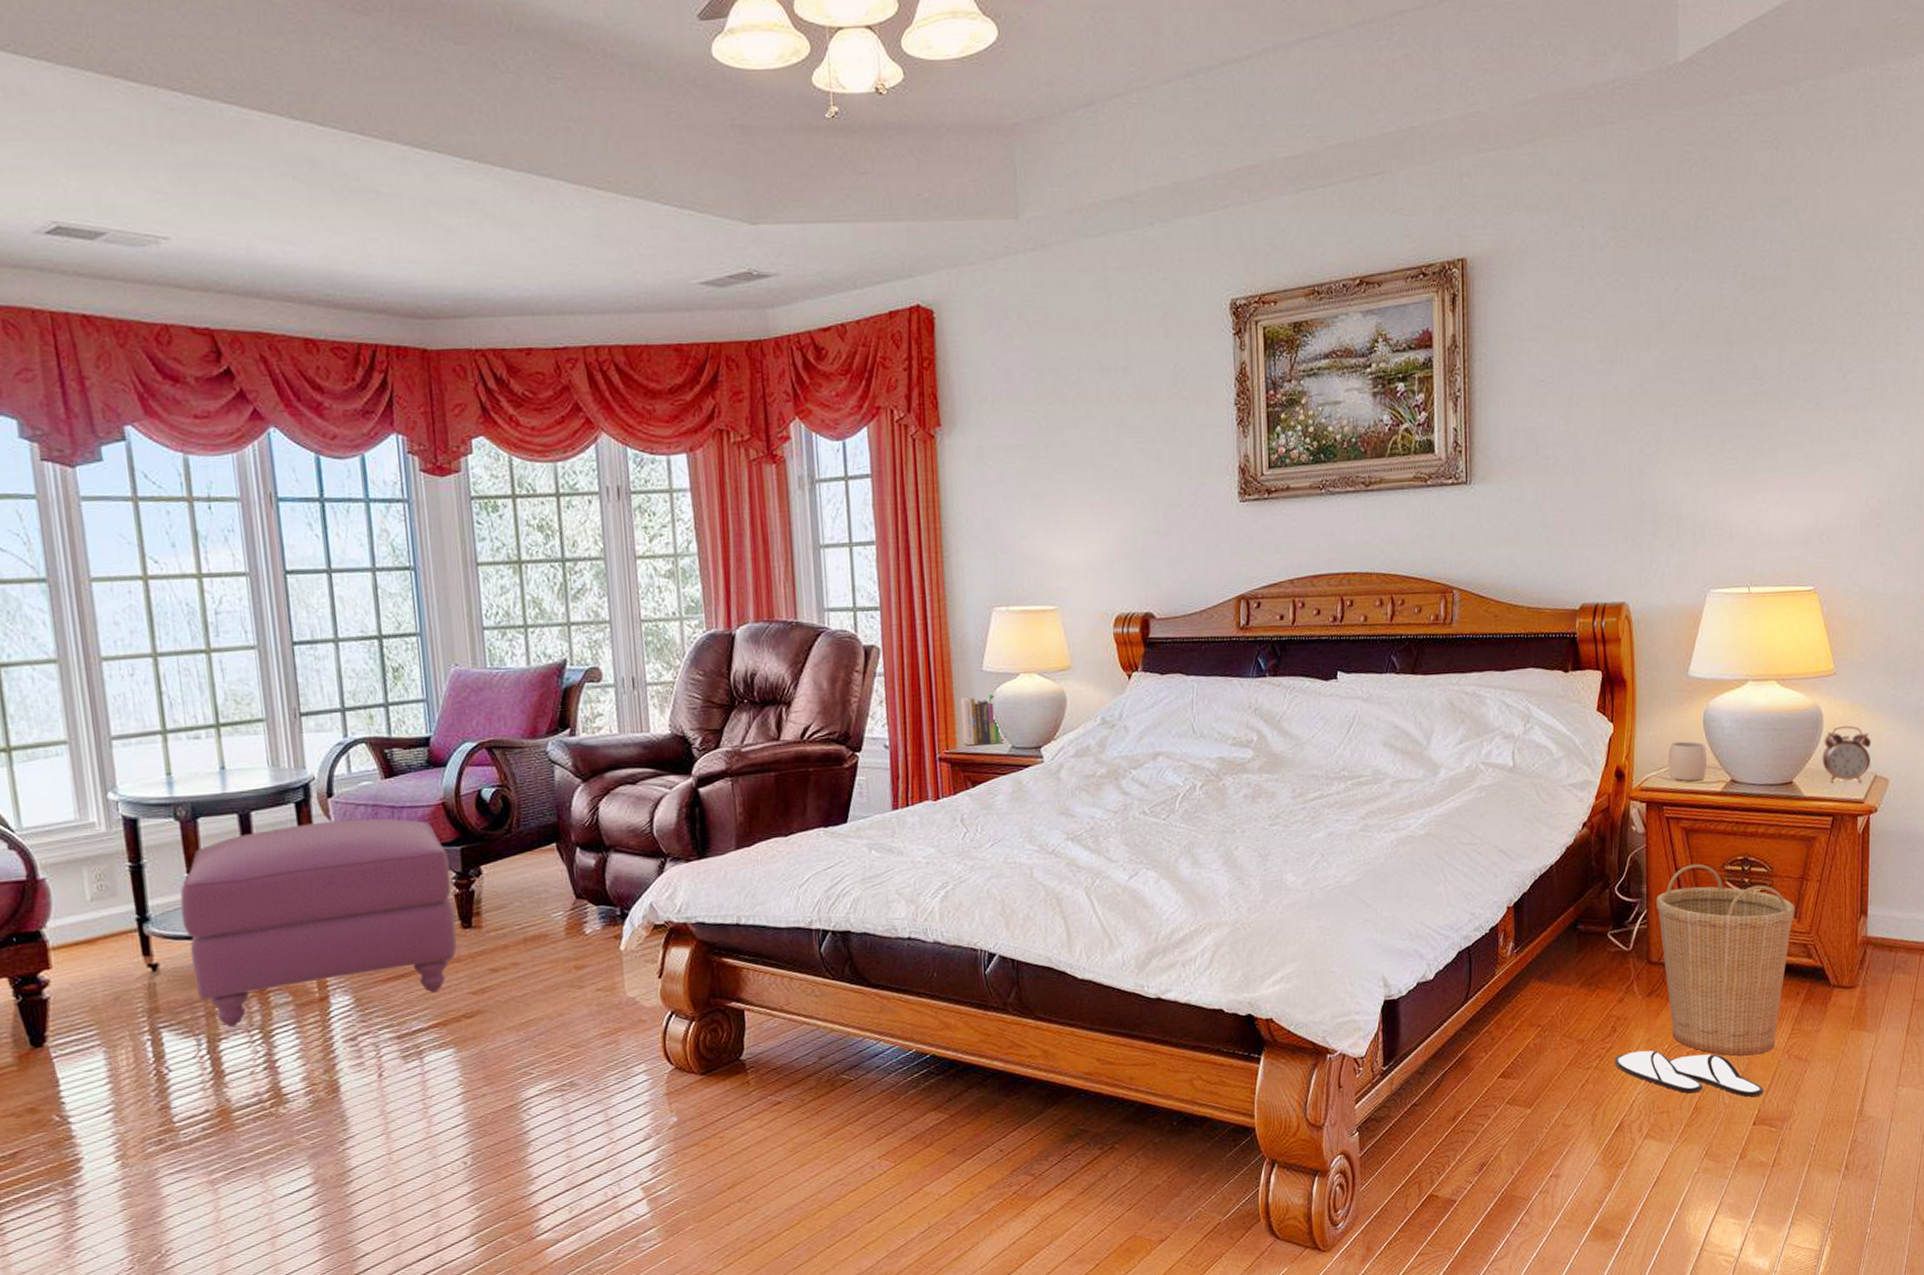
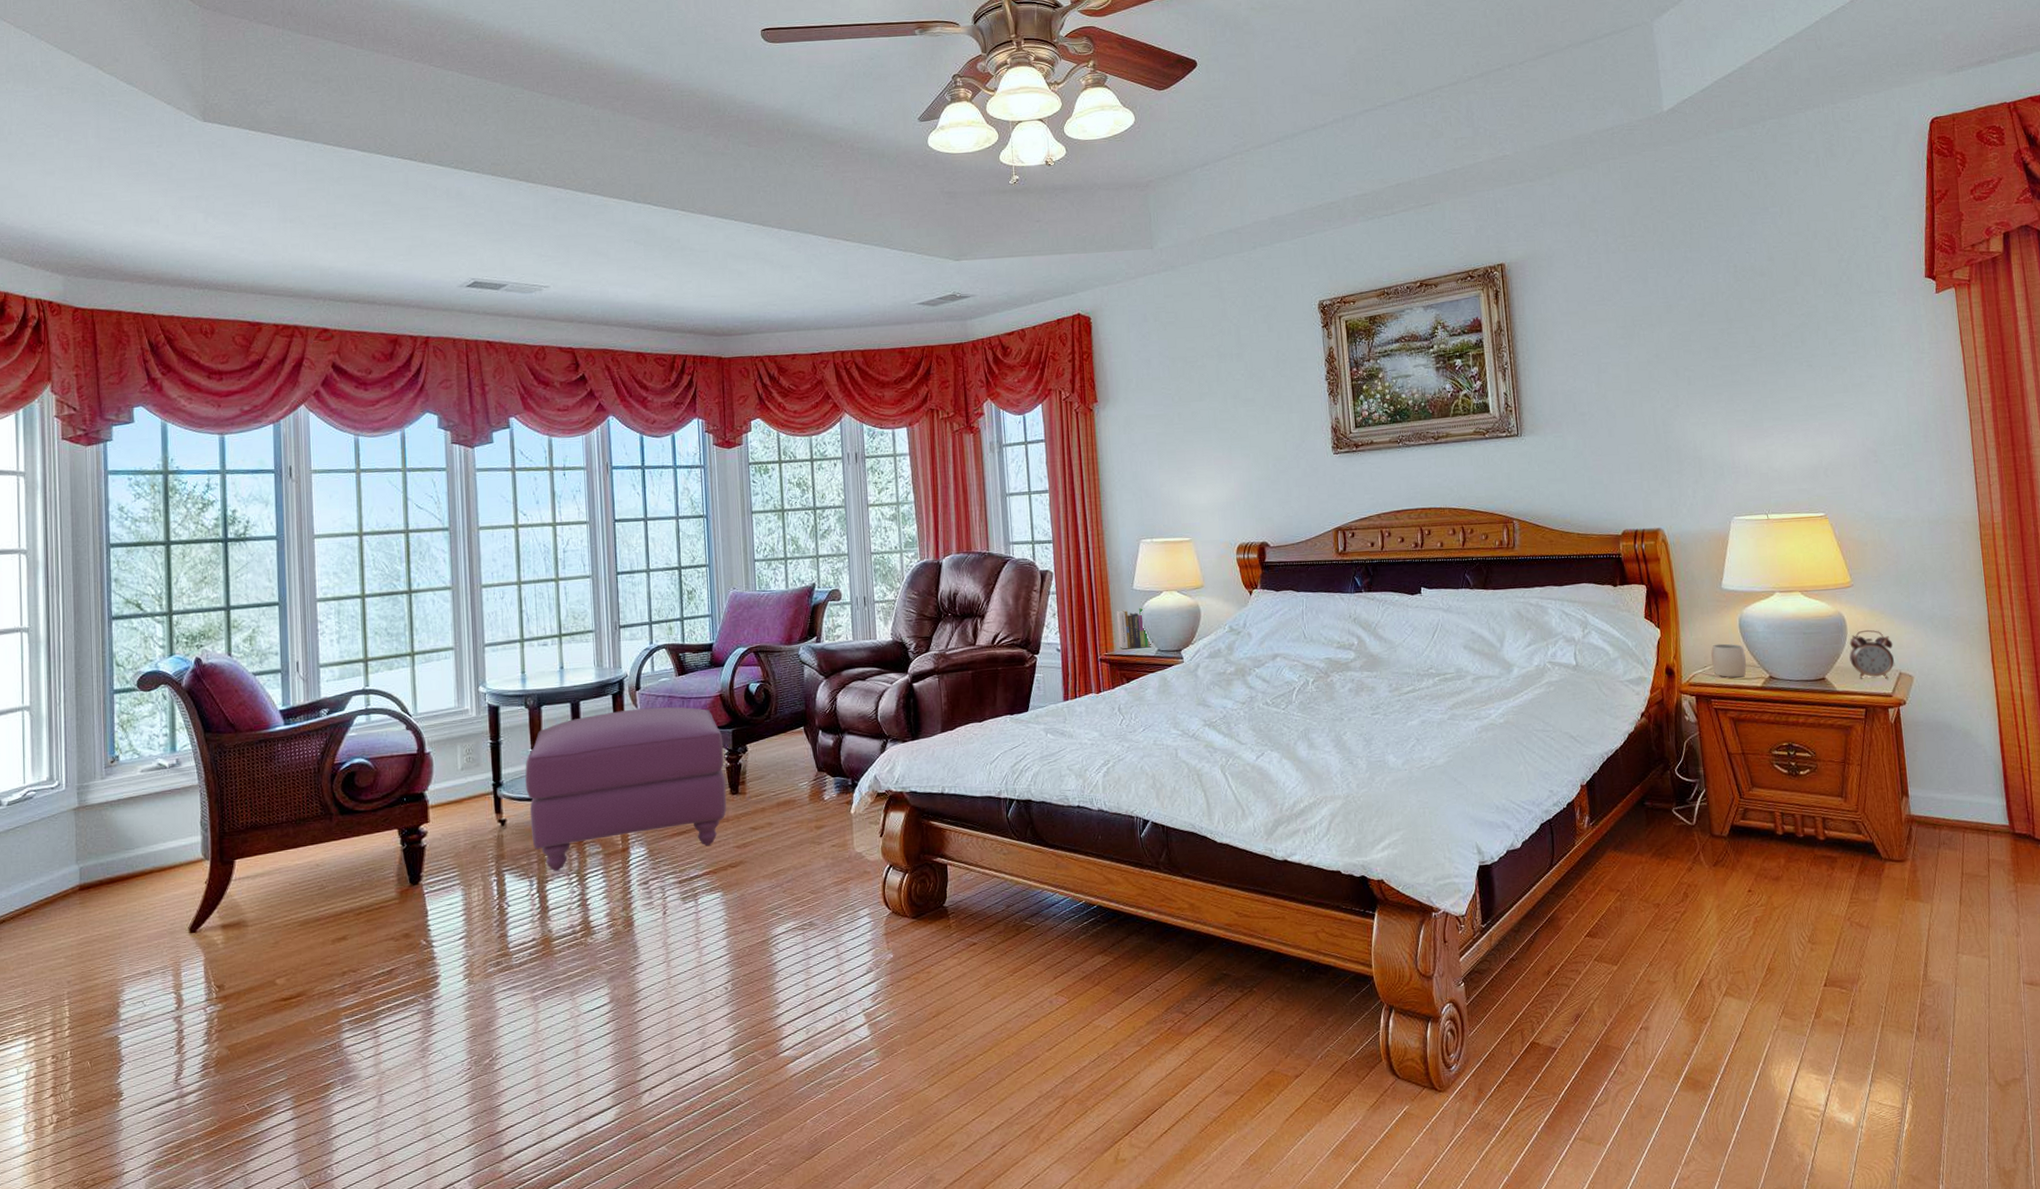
slippers: present [1614,1050,1764,1097] -> none [1689,915,1831,960]
basket: present [1657,864,1794,1056] -> none [1713,749,1841,922]

